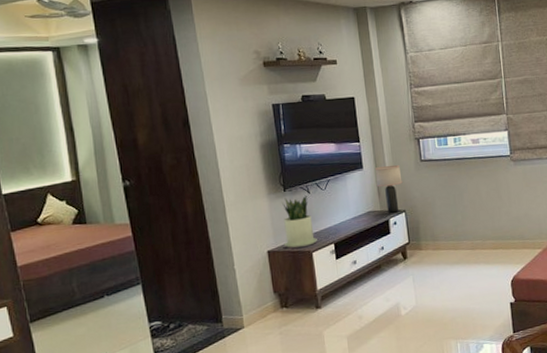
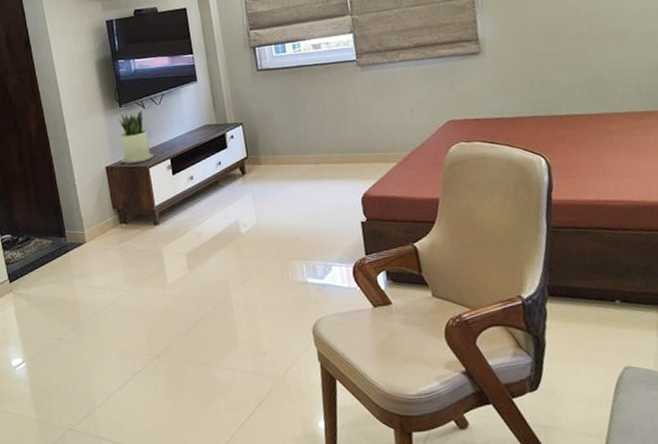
table lamp: present [374,164,403,213] -> none [209,75,239,126]

